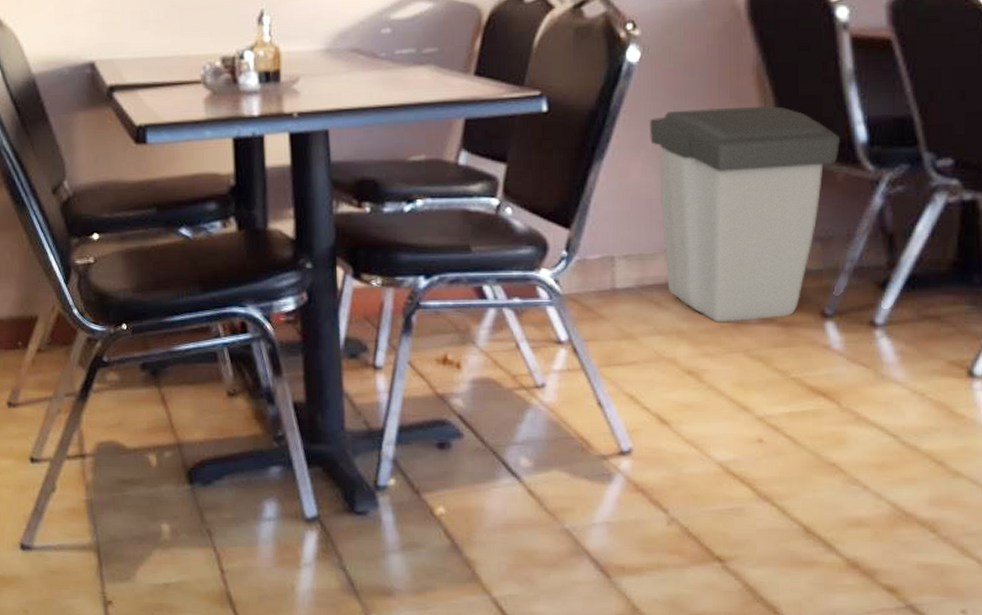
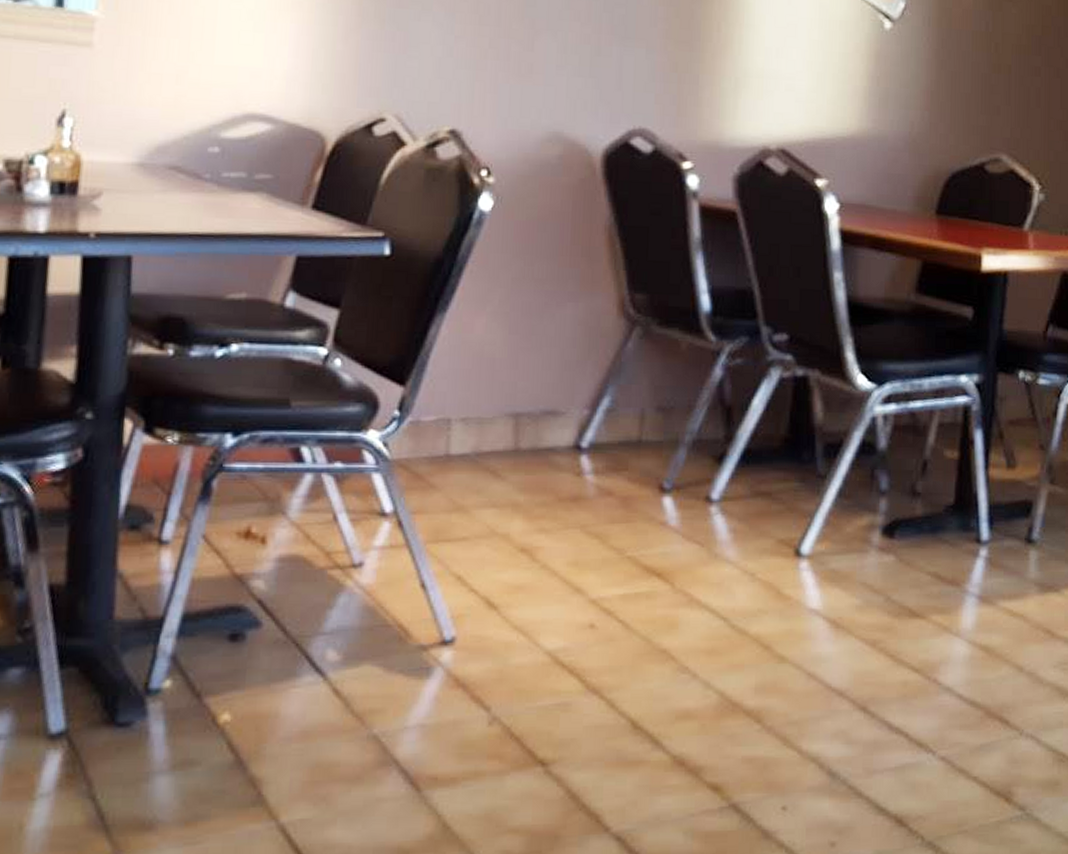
trash can: present [650,106,840,323] -> none [497,265,685,495]

